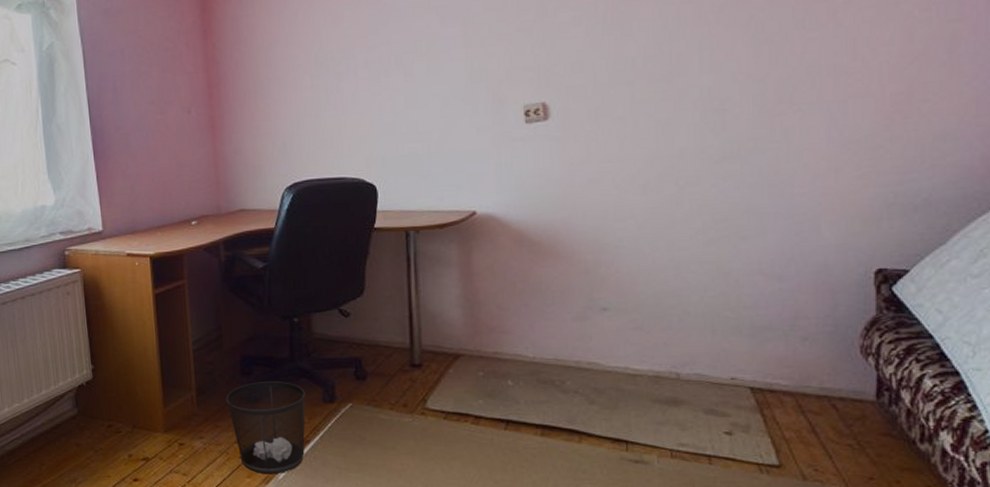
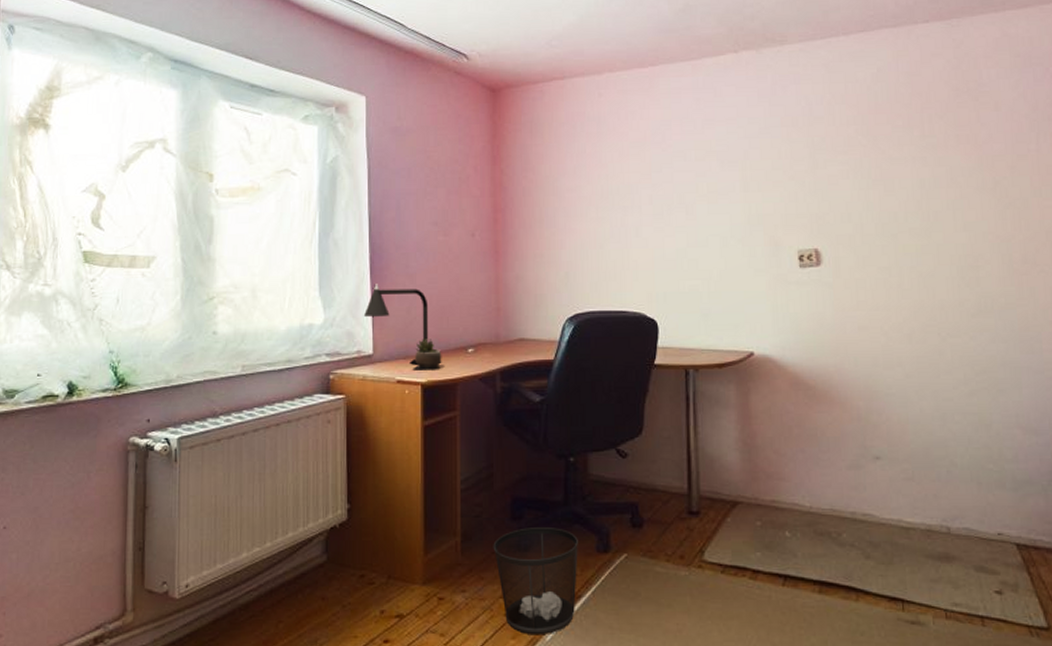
desk lamp: none [91,164,167,239] -> present [363,284,441,365]
succulent plant: none [140,214,169,244] -> present [413,339,444,370]

